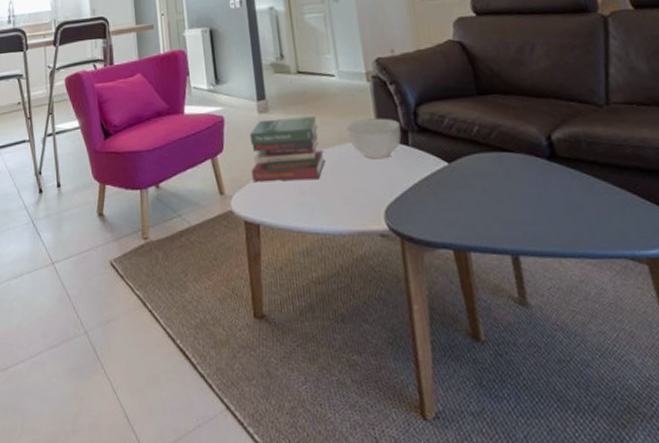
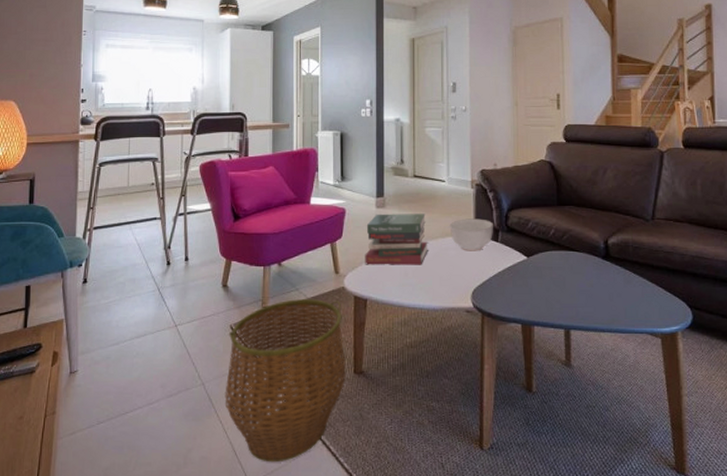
basket: none [110,227,245,432] -> present [224,299,346,463]

